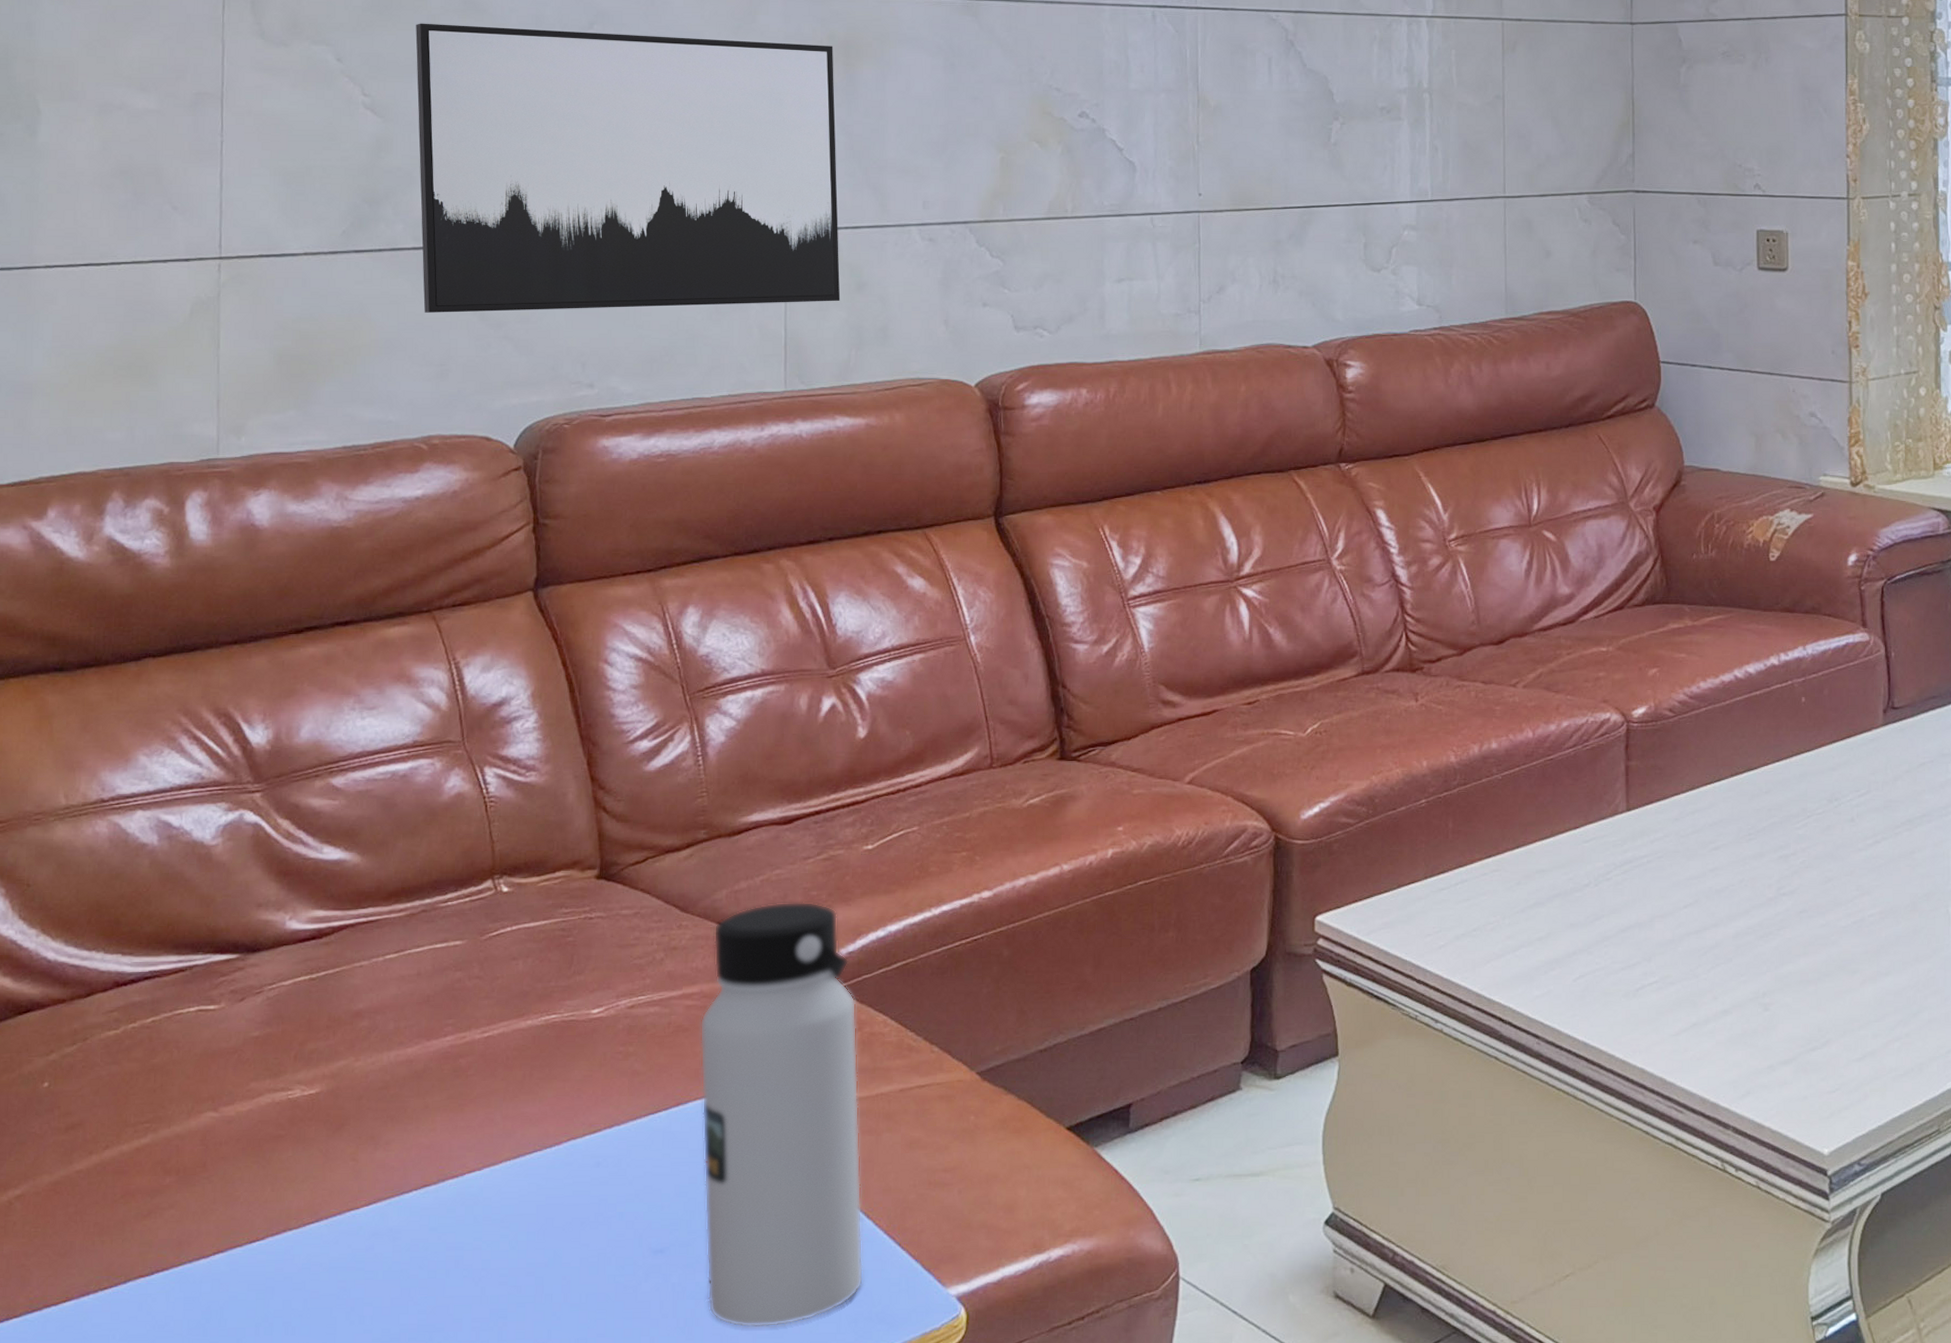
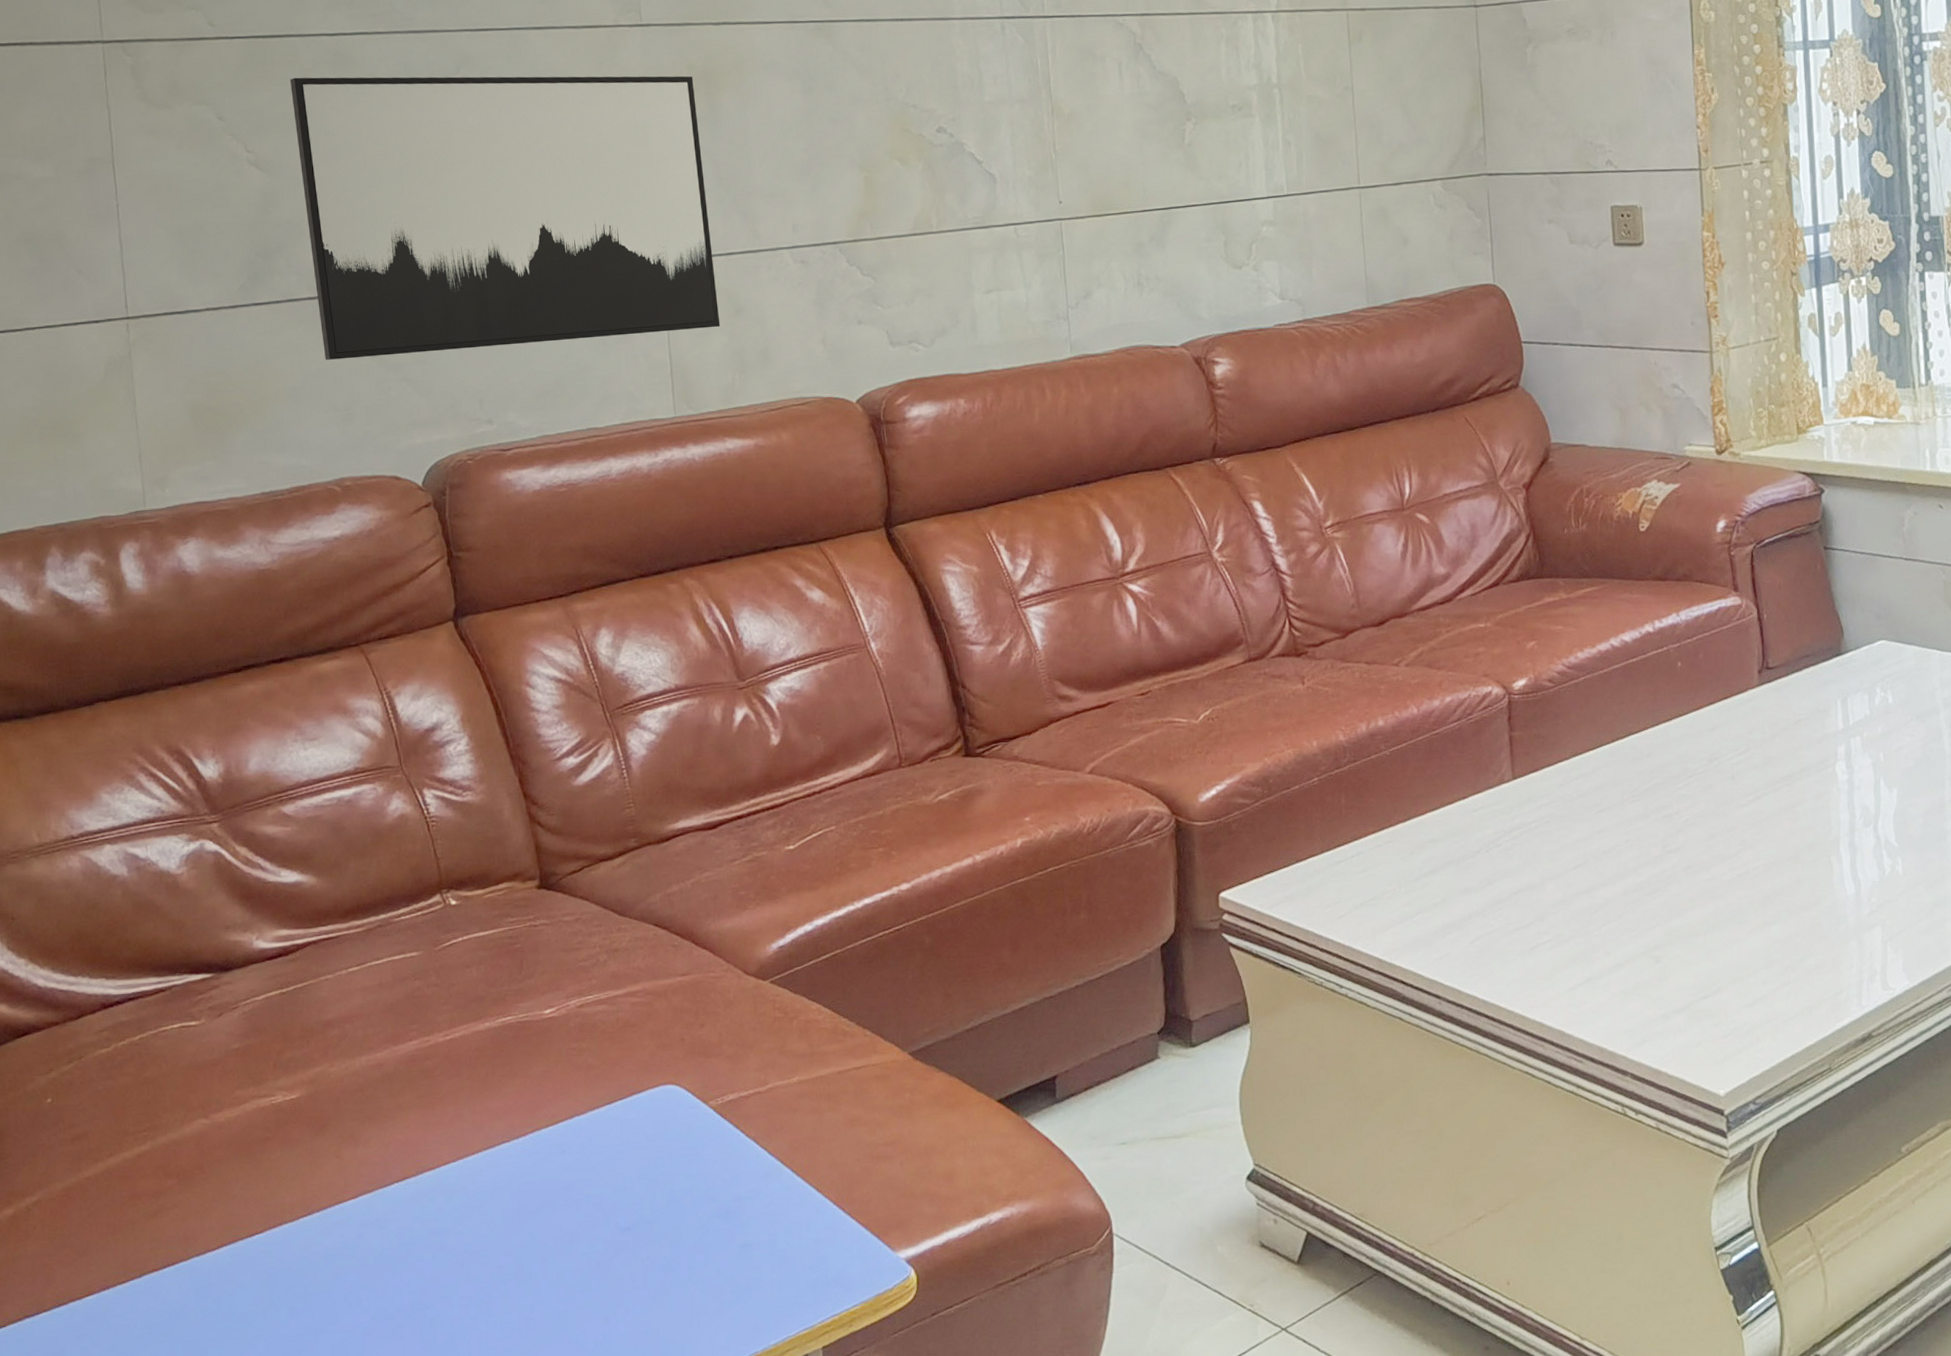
water bottle: present [700,902,864,1328] -> none [646,901,818,1296]

